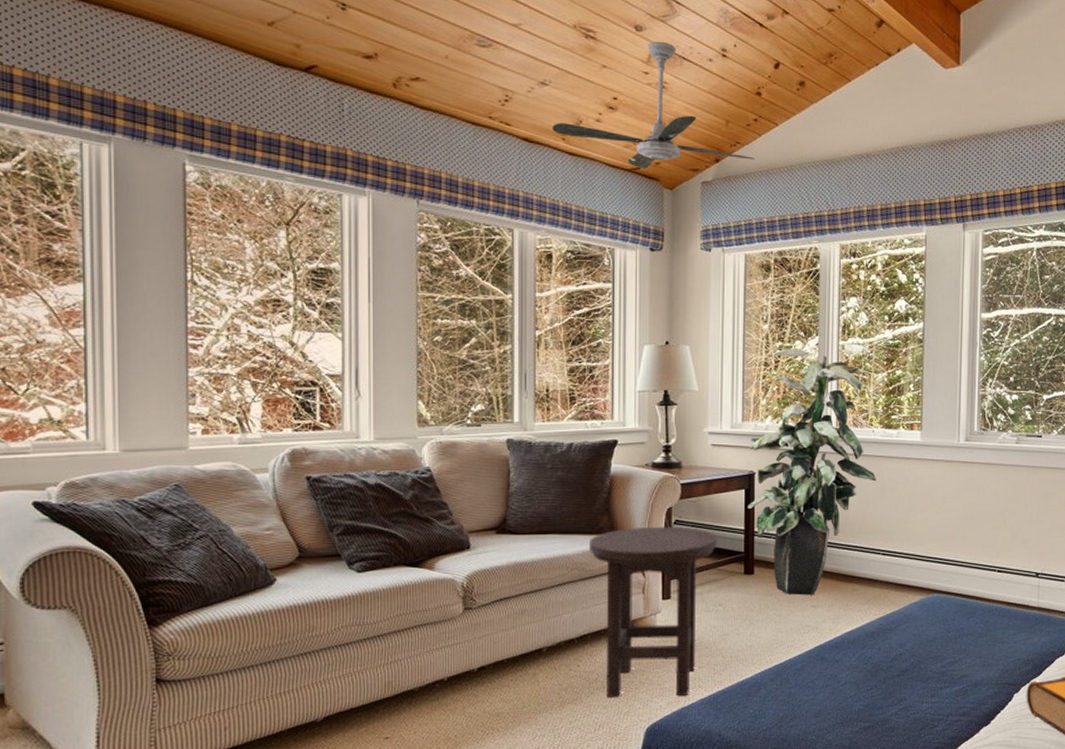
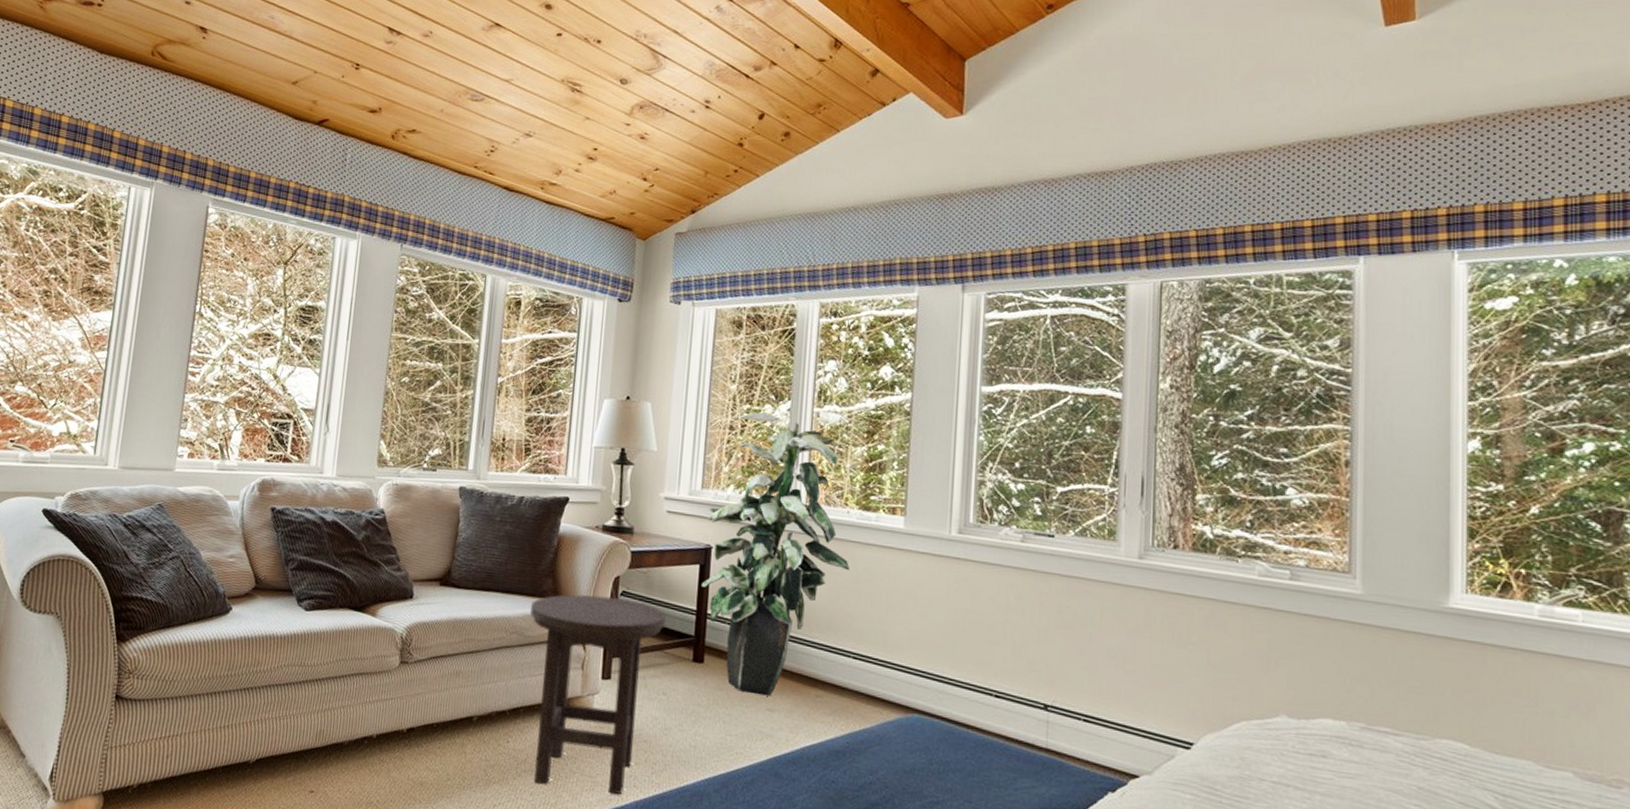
ceiling fan: present [552,41,755,169] -> none [532,93,733,219]

